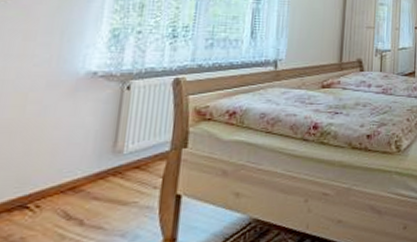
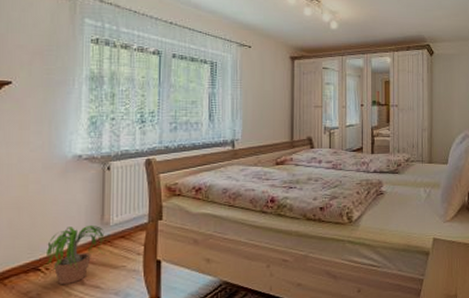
potted plant: none [31,153,117,226] -> present [42,225,107,285]

